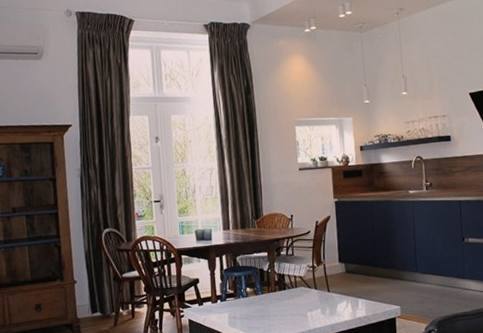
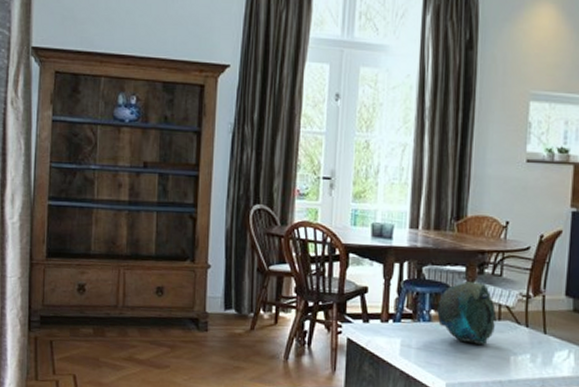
decorative bowl: none [251,262,294,309] -> present [437,281,496,346]

